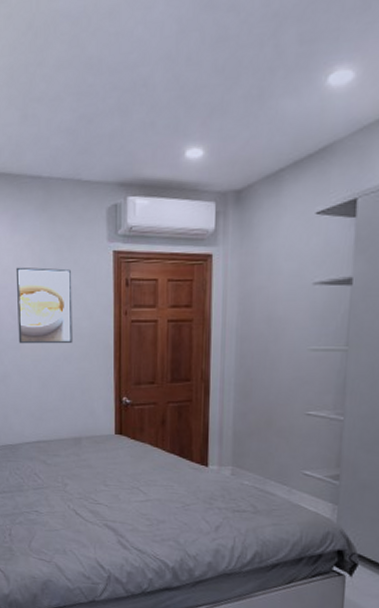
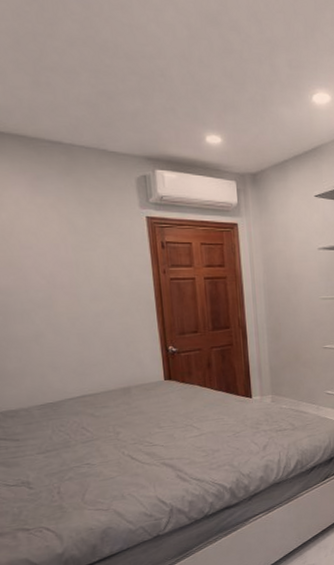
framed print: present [15,267,73,344] -> none [40,227,112,303]

